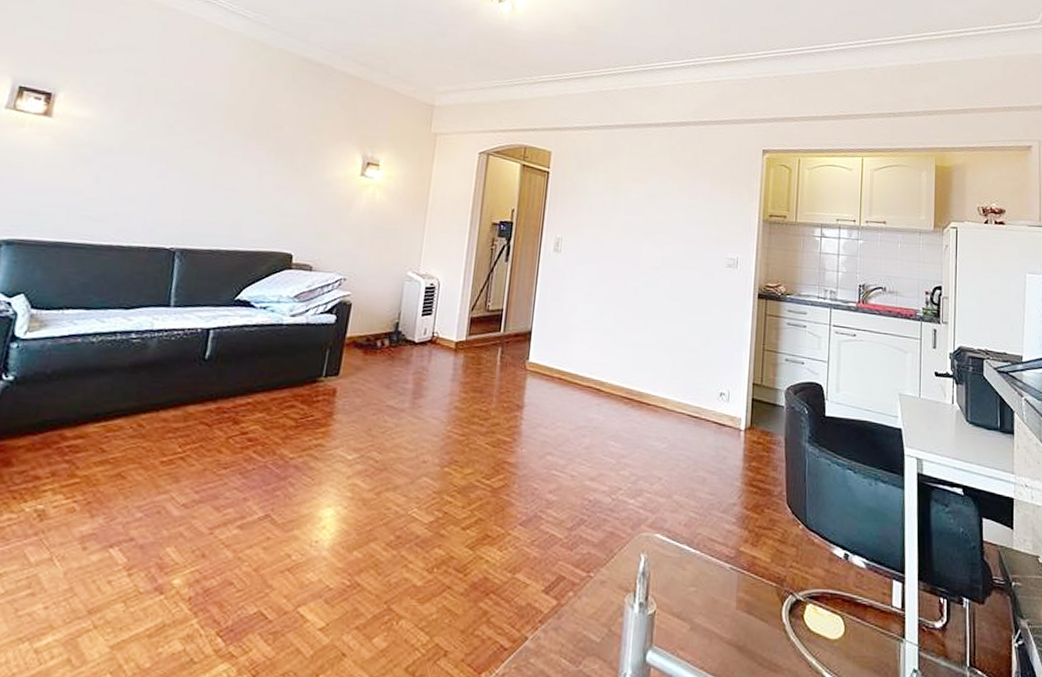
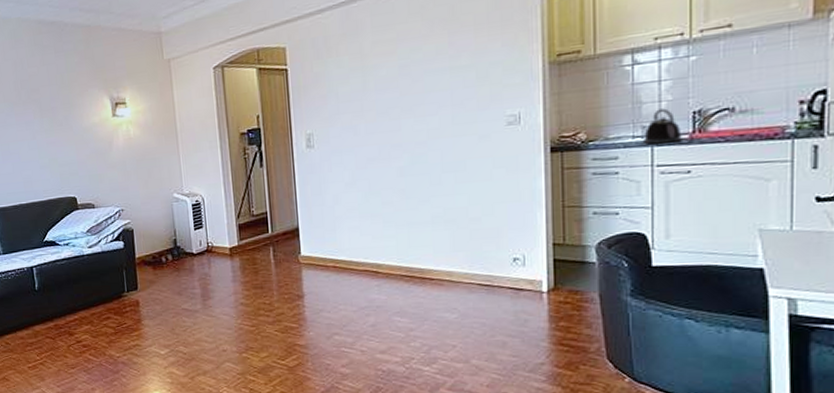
kettle: none [825,277,851,309] -> present [644,108,682,145]

